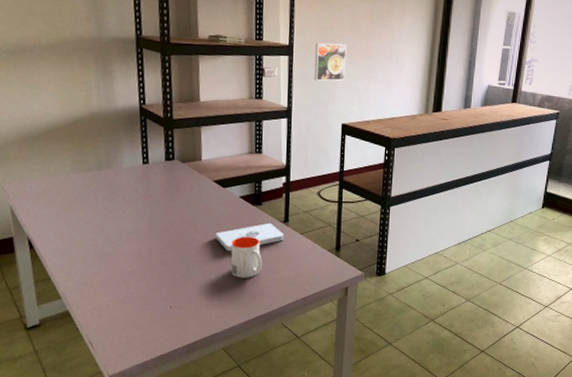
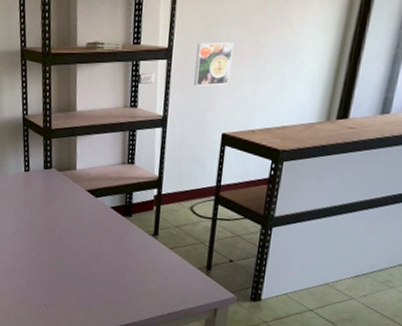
notepad: present [215,223,284,251] -> none [86,235,153,259]
mug: present [231,236,262,278] -> none [100,246,130,287]

